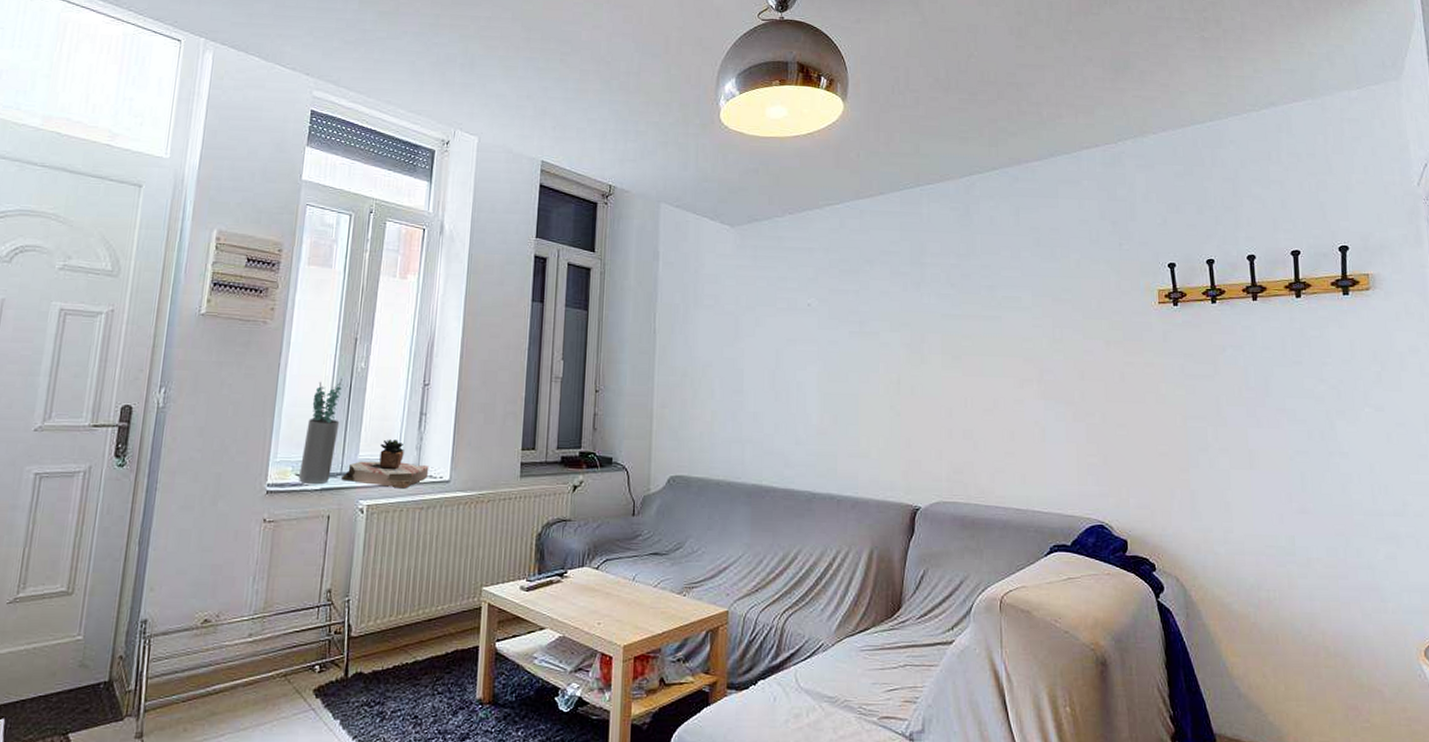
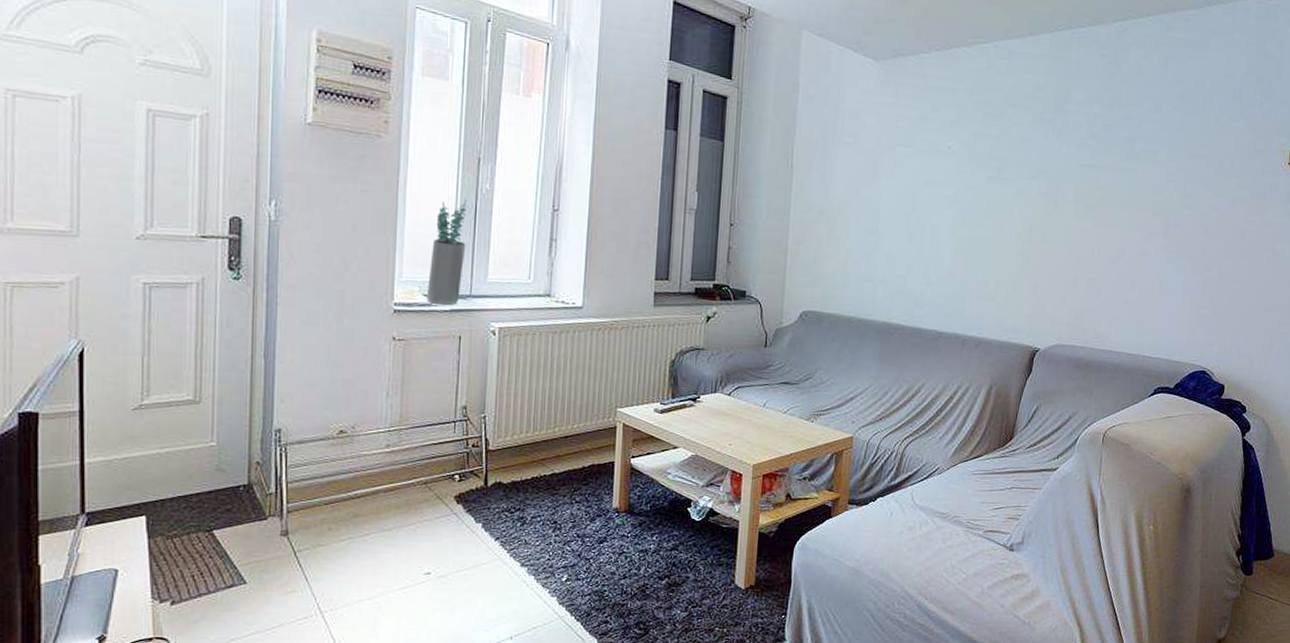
succulent plant: present [341,439,429,489] -> none [471,263,561,313]

